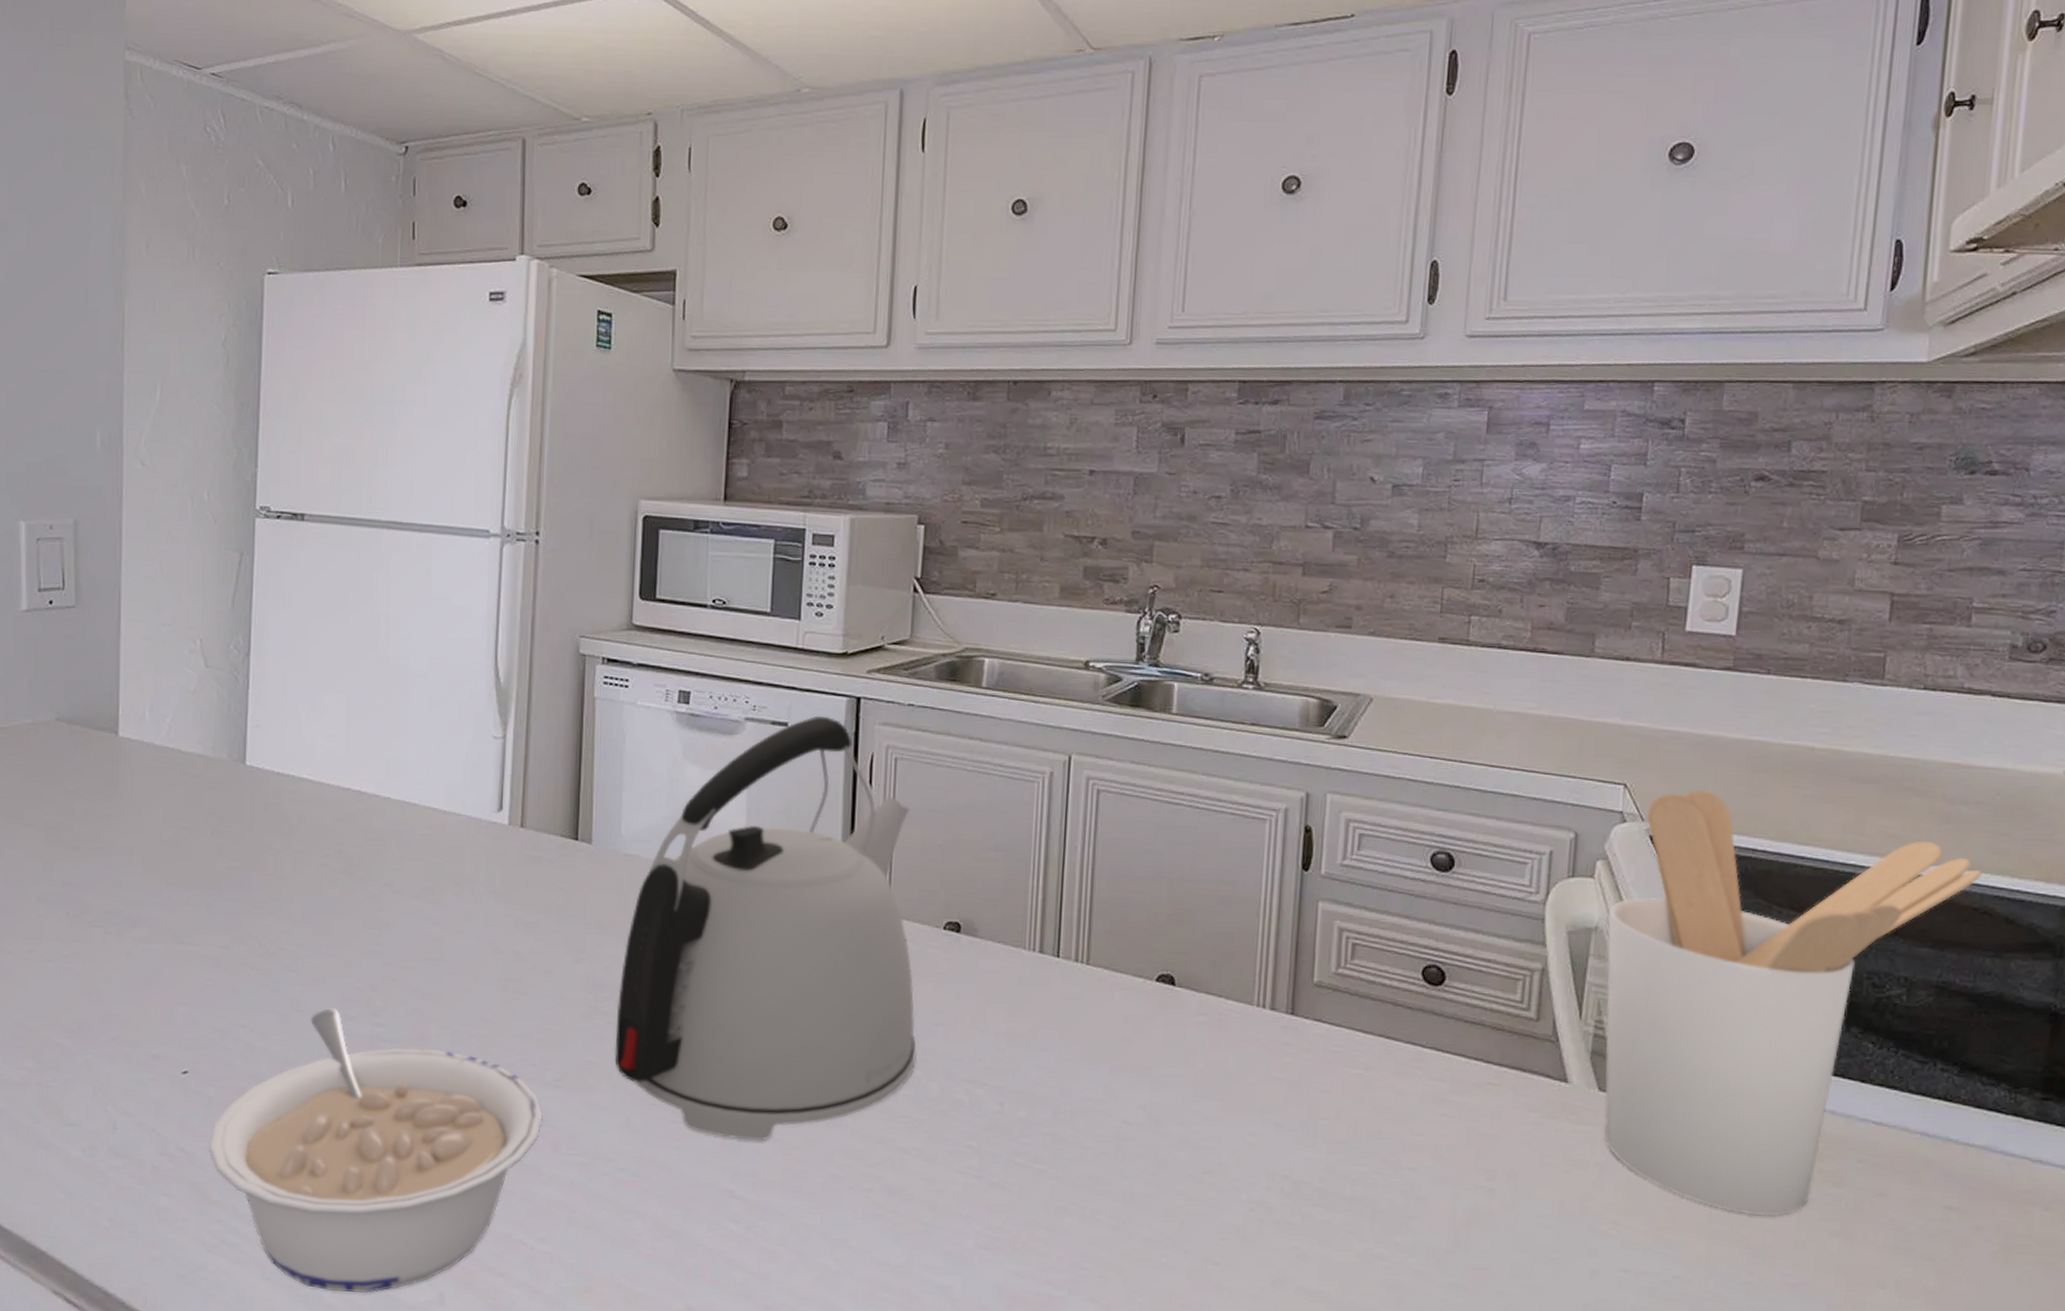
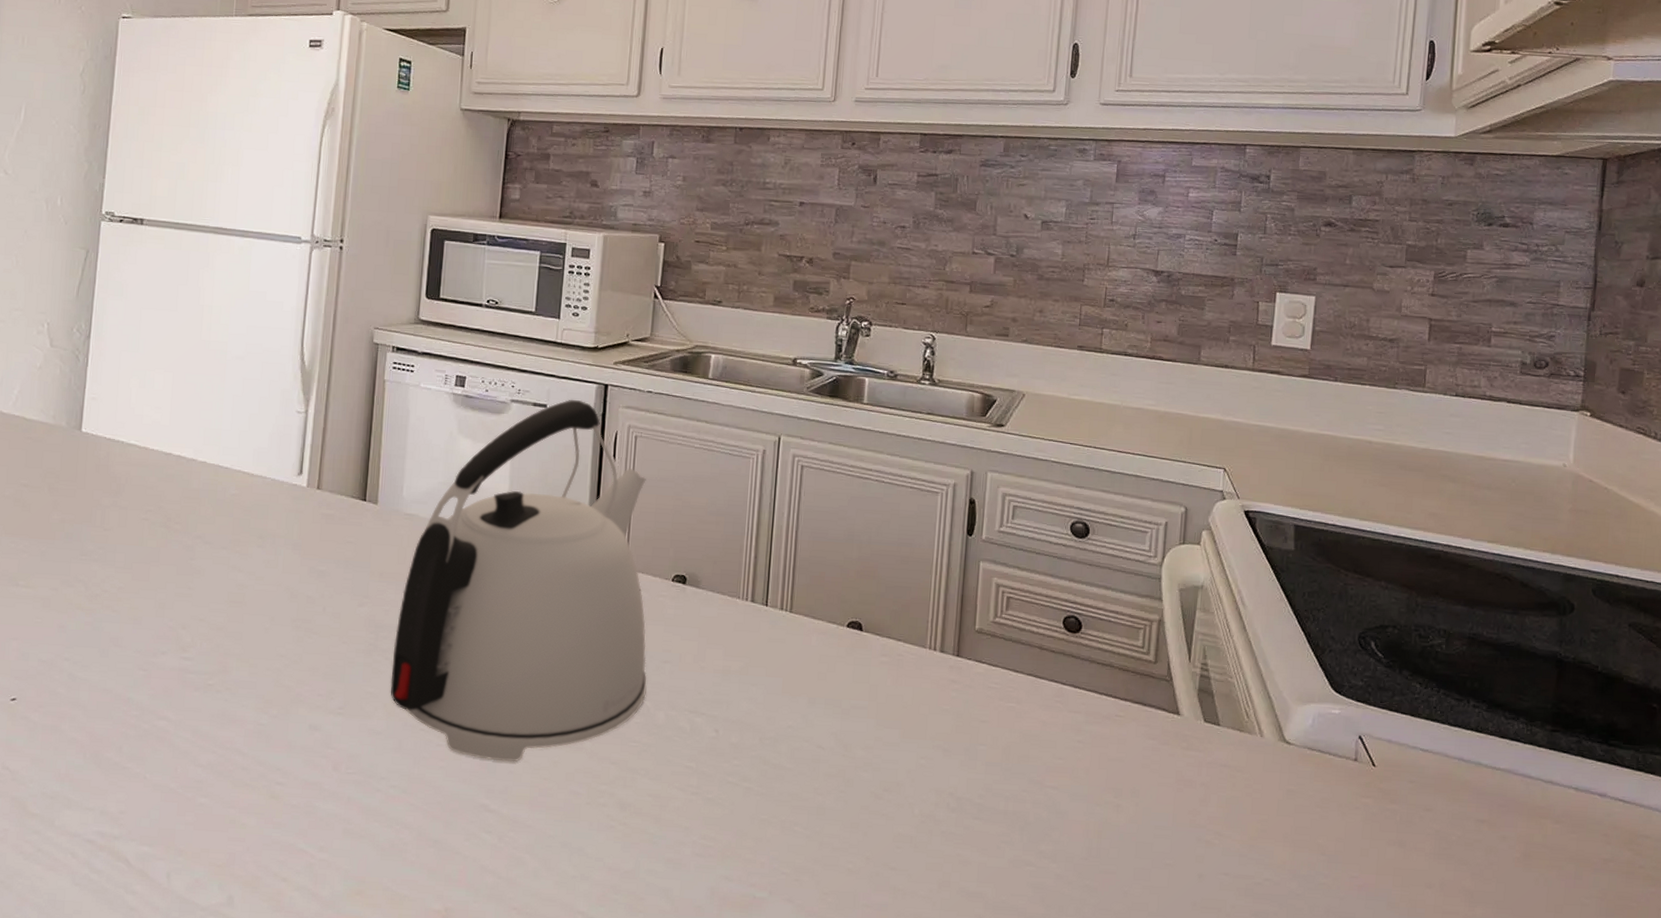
legume: present [208,1008,543,1293] -> none [30,644,326,896]
utensil holder: present [1604,790,1982,1216] -> none [1208,474,1502,828]

